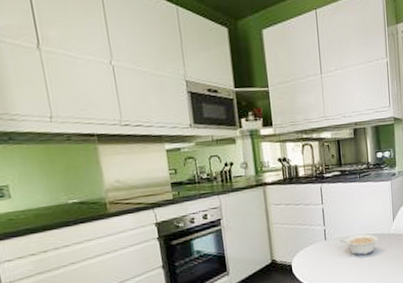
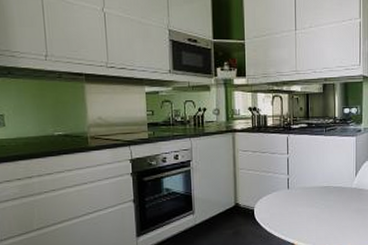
legume: present [339,234,378,256] -> none [302,186,340,207]

